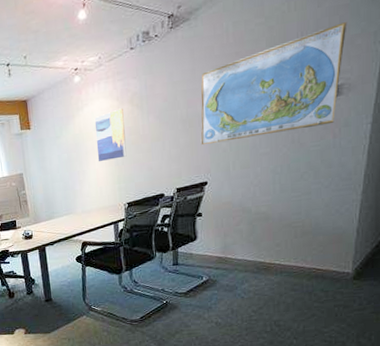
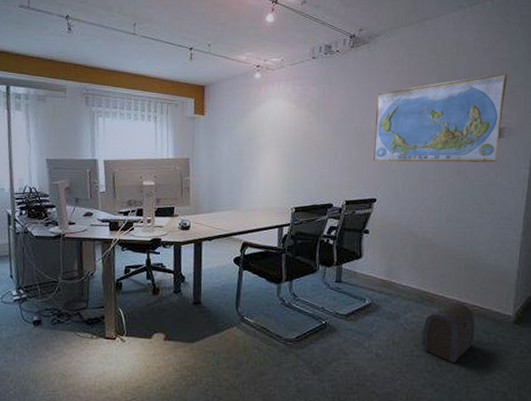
wall art: present [94,108,127,161] -> none [269,111,300,161]
treasure chest: none [259,266,313,323] -> present [422,301,475,364]

